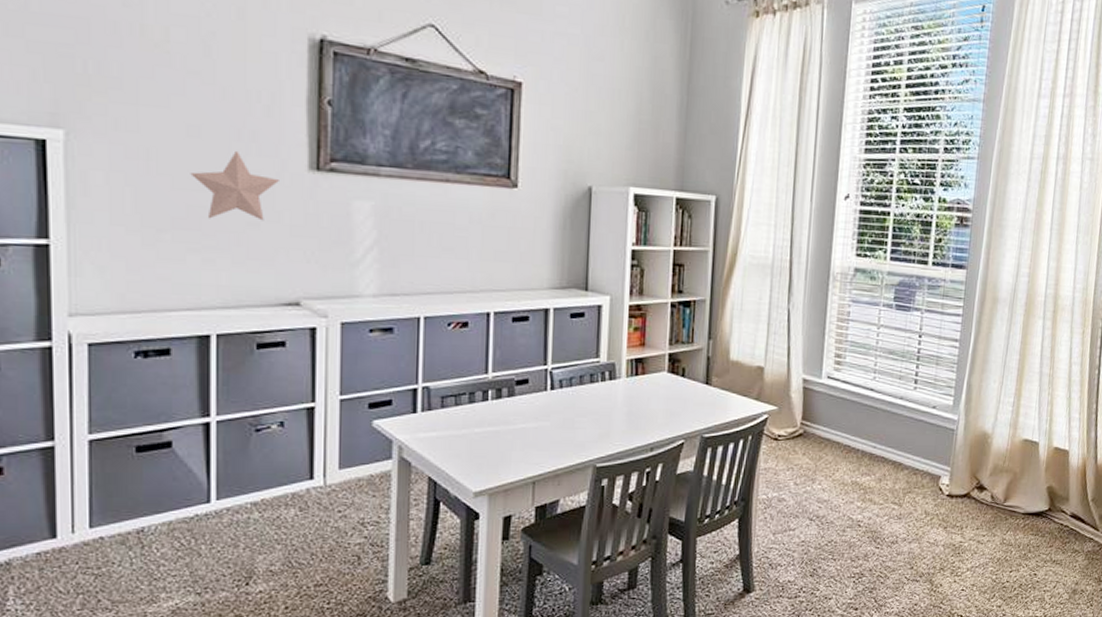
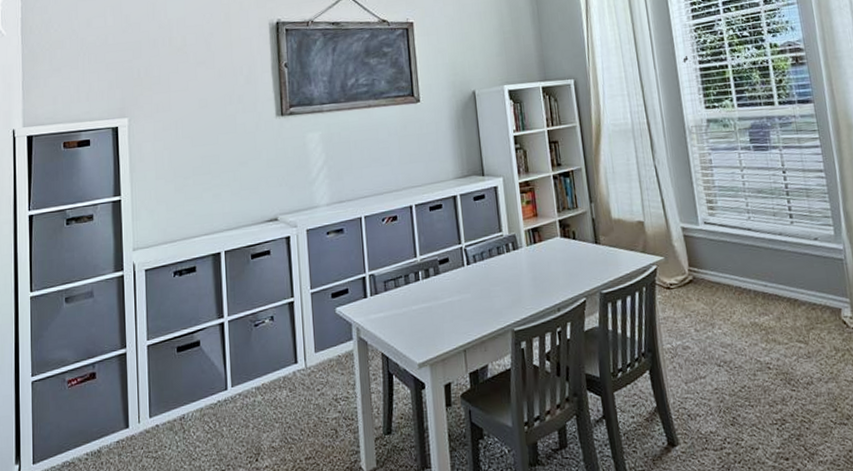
decorative star: present [190,150,279,221] -> none [202,111,258,164]

